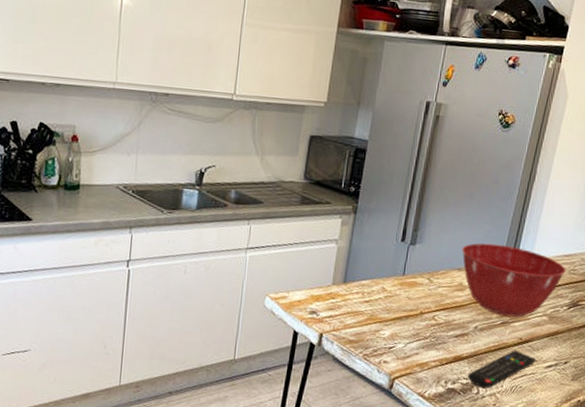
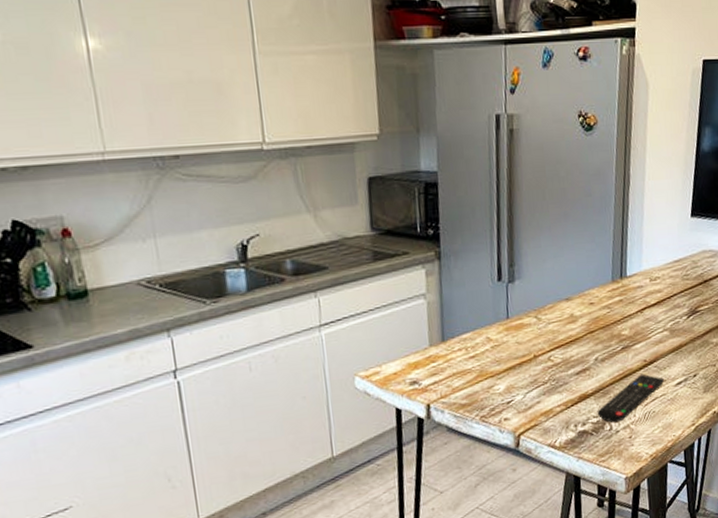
mixing bowl: present [462,243,566,318] -> none [566,262,679,341]

